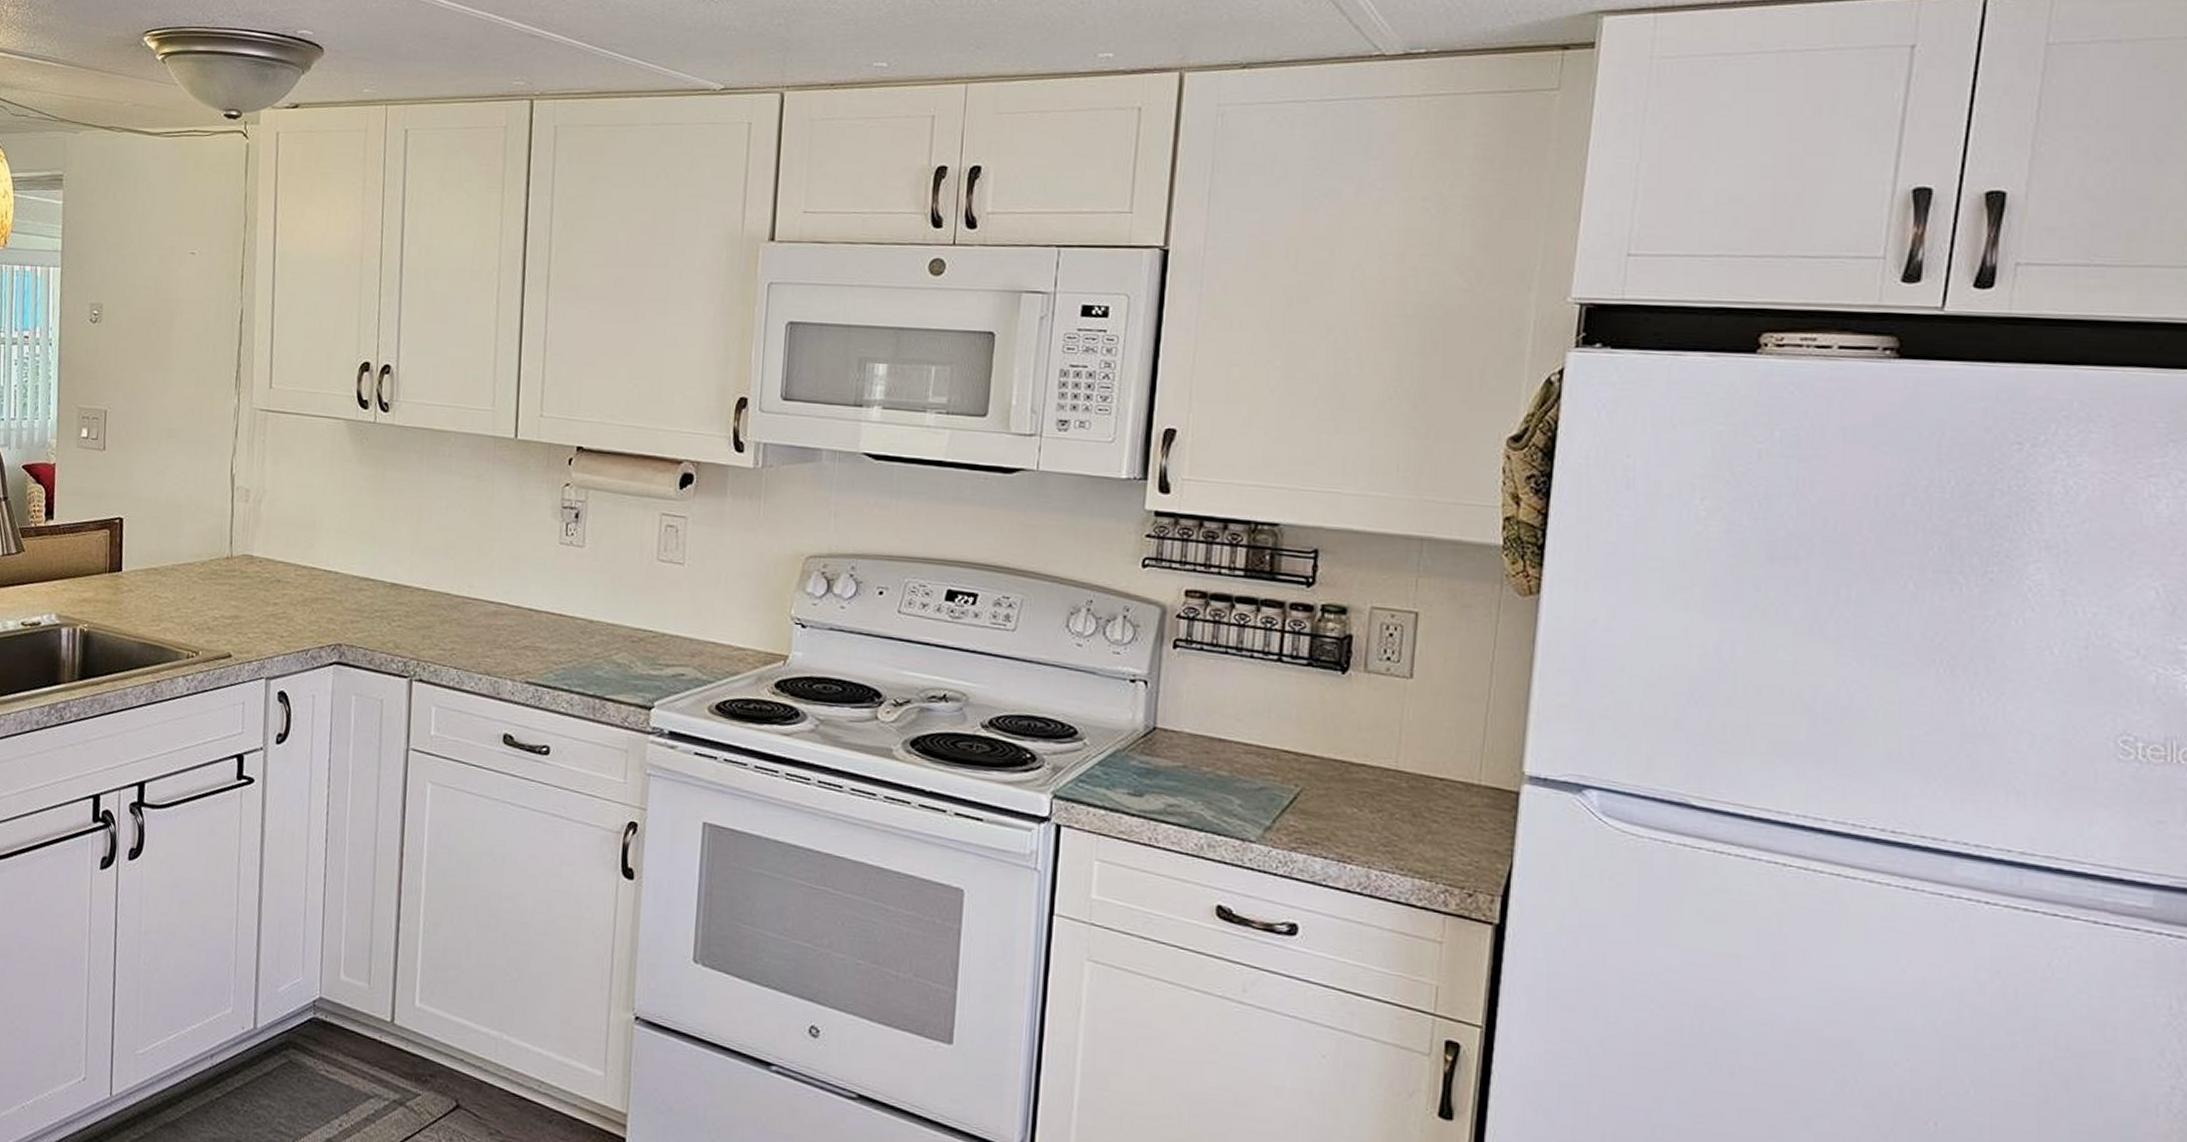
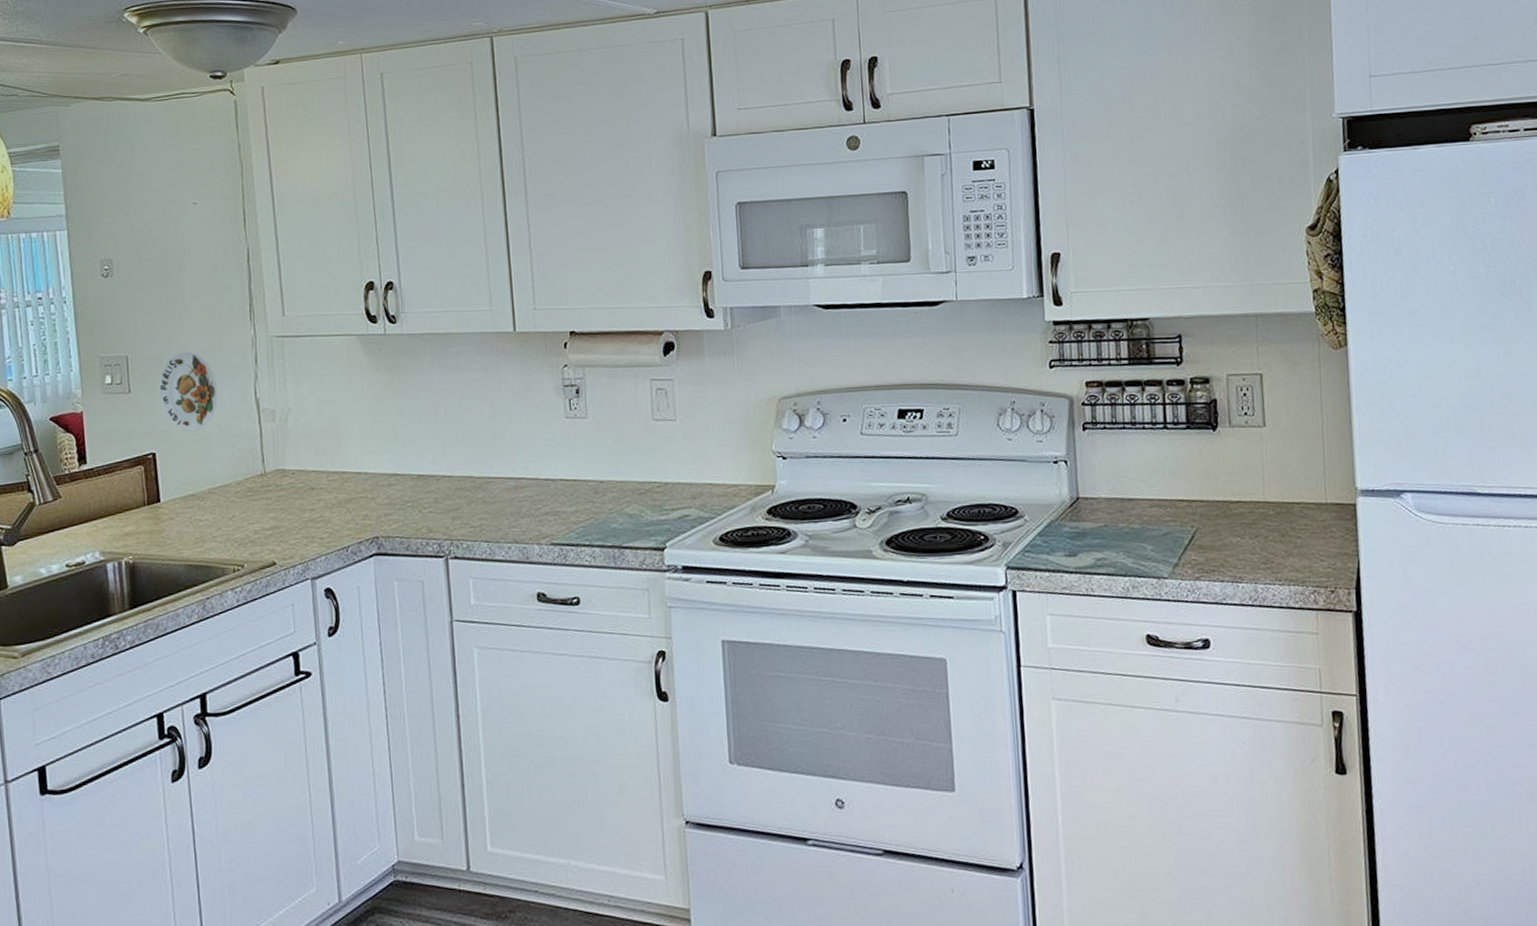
decorative plate: none [133,413,194,501] -> present [158,351,218,432]

